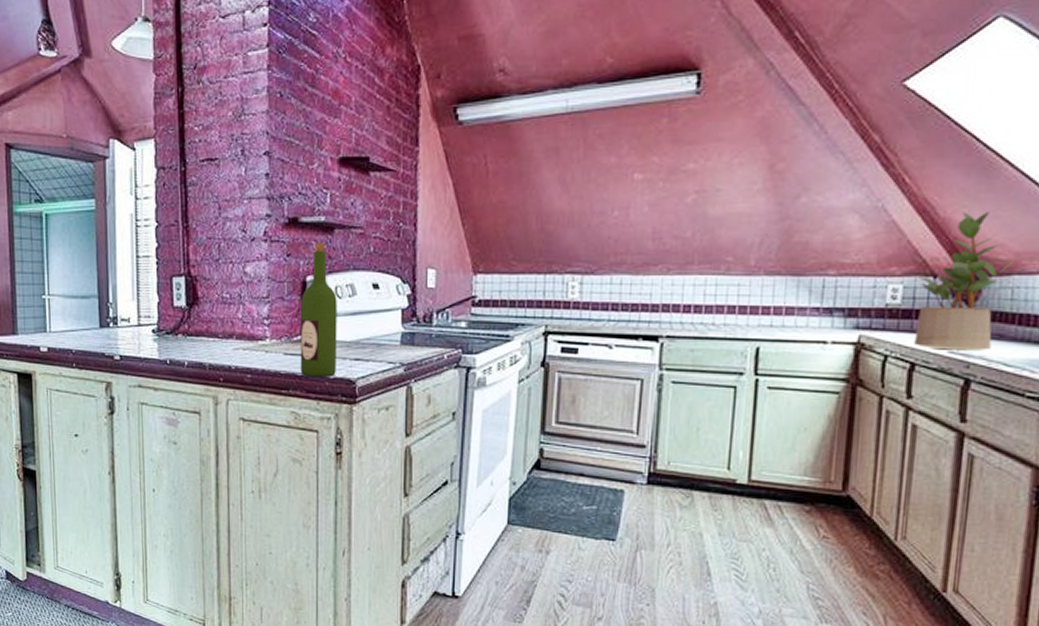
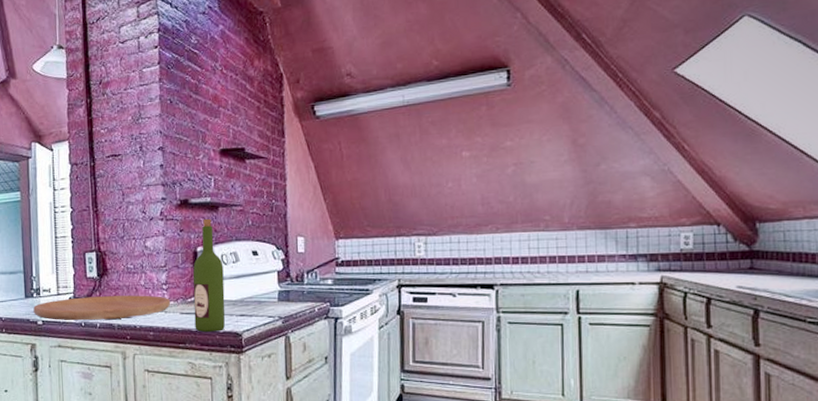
cutting board: none [109,330,273,358] -> present [33,295,171,321]
potted plant: present [914,212,1014,351] -> none [703,170,783,286]

